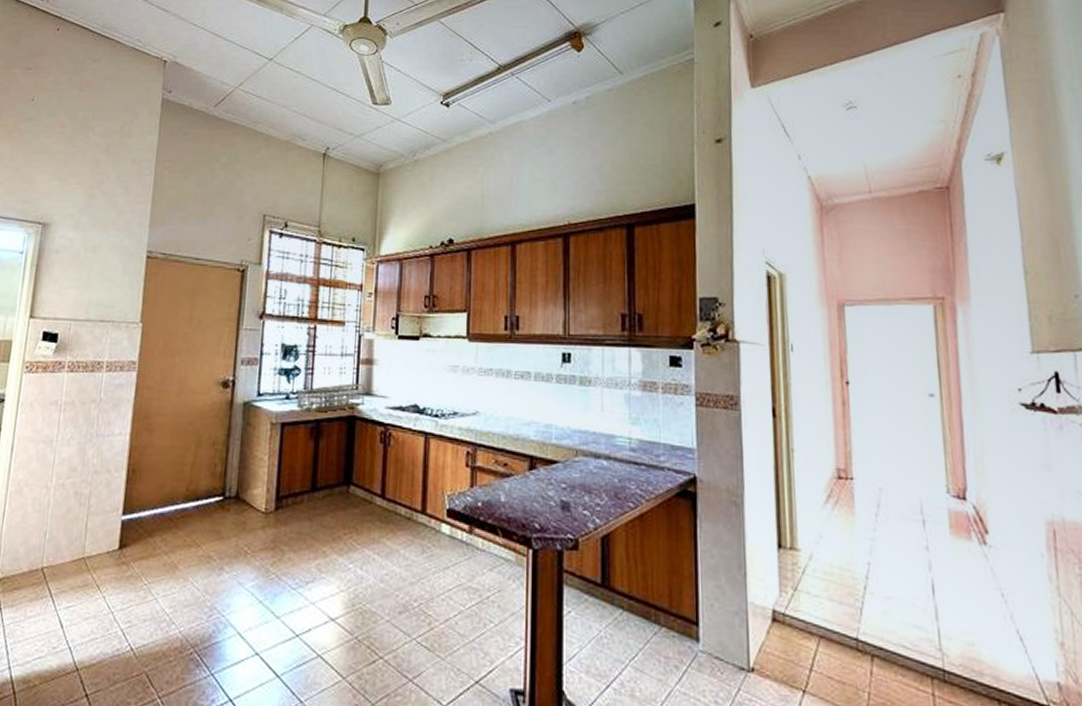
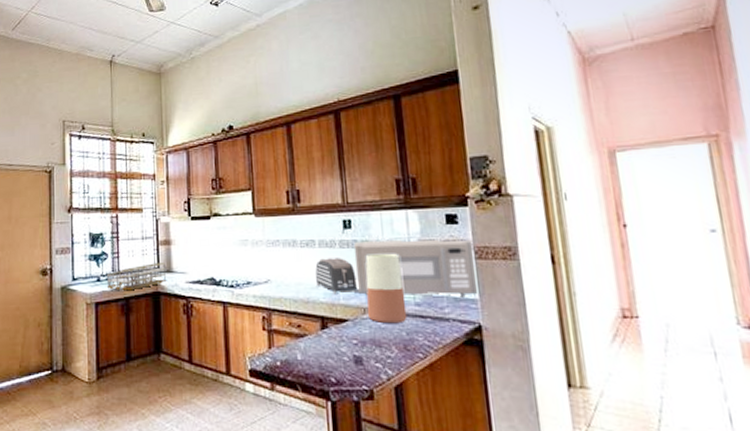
toaster: none [528,393,571,434] -> present [315,258,357,294]
microwave: none [571,378,698,447] -> present [353,238,480,299]
vase: none [579,391,621,469] -> present [365,253,407,324]

